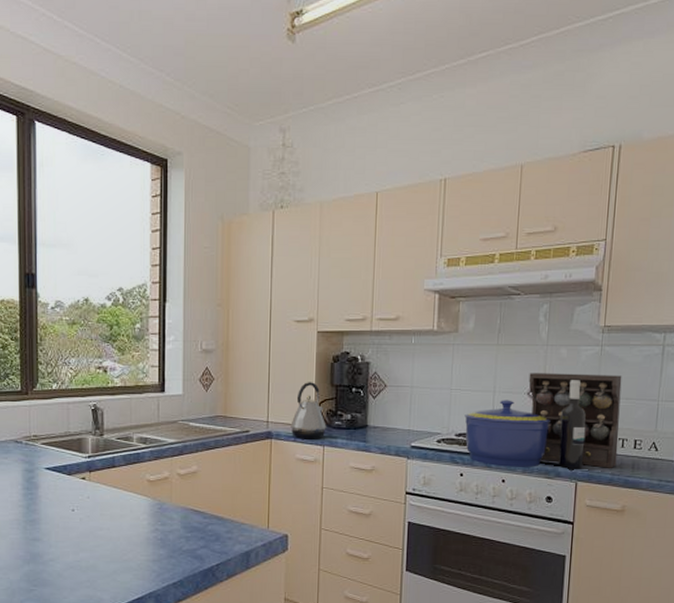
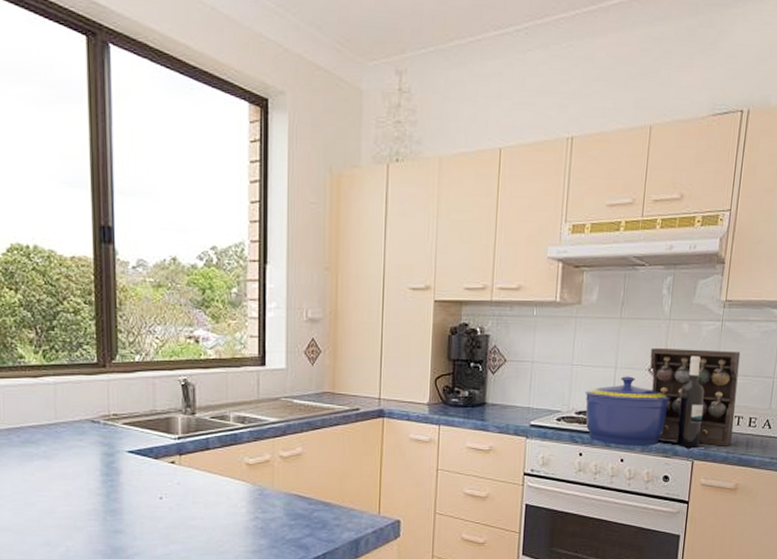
kettle: present [290,382,326,439] -> none [404,356,443,418]

